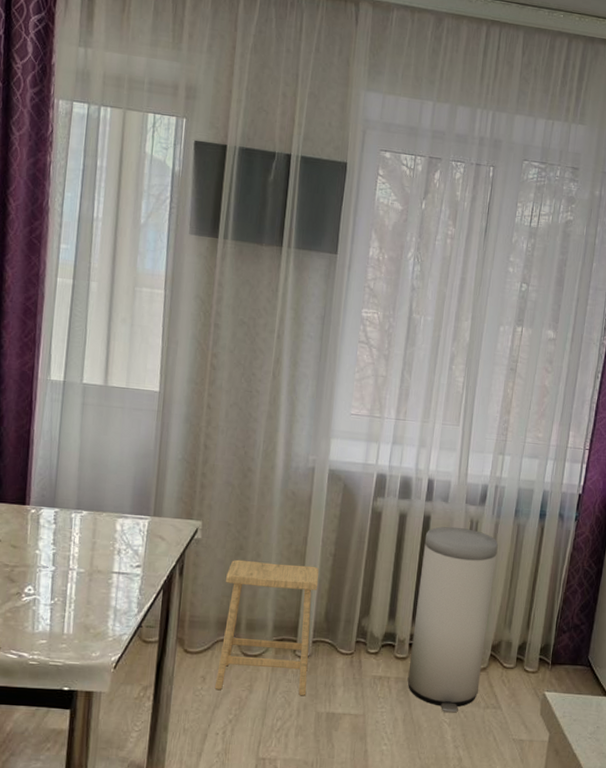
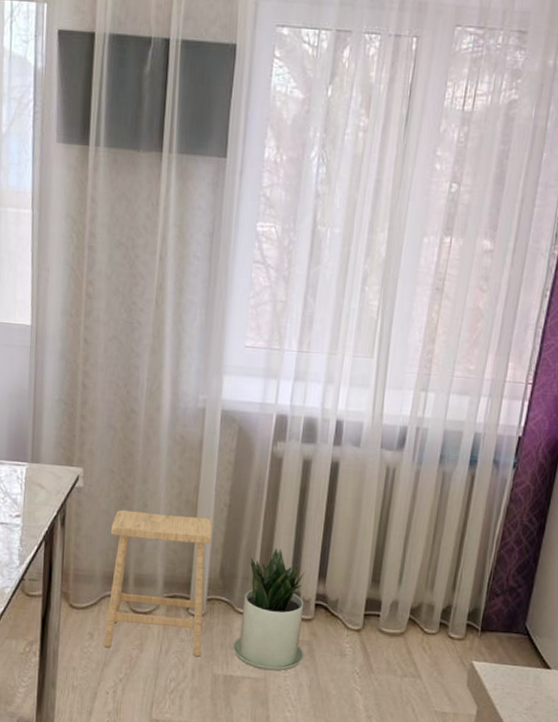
planter: none [335,593,402,707] -> present [232,548,306,671]
pedal bin: present [407,526,498,713] -> none [313,474,419,681]

